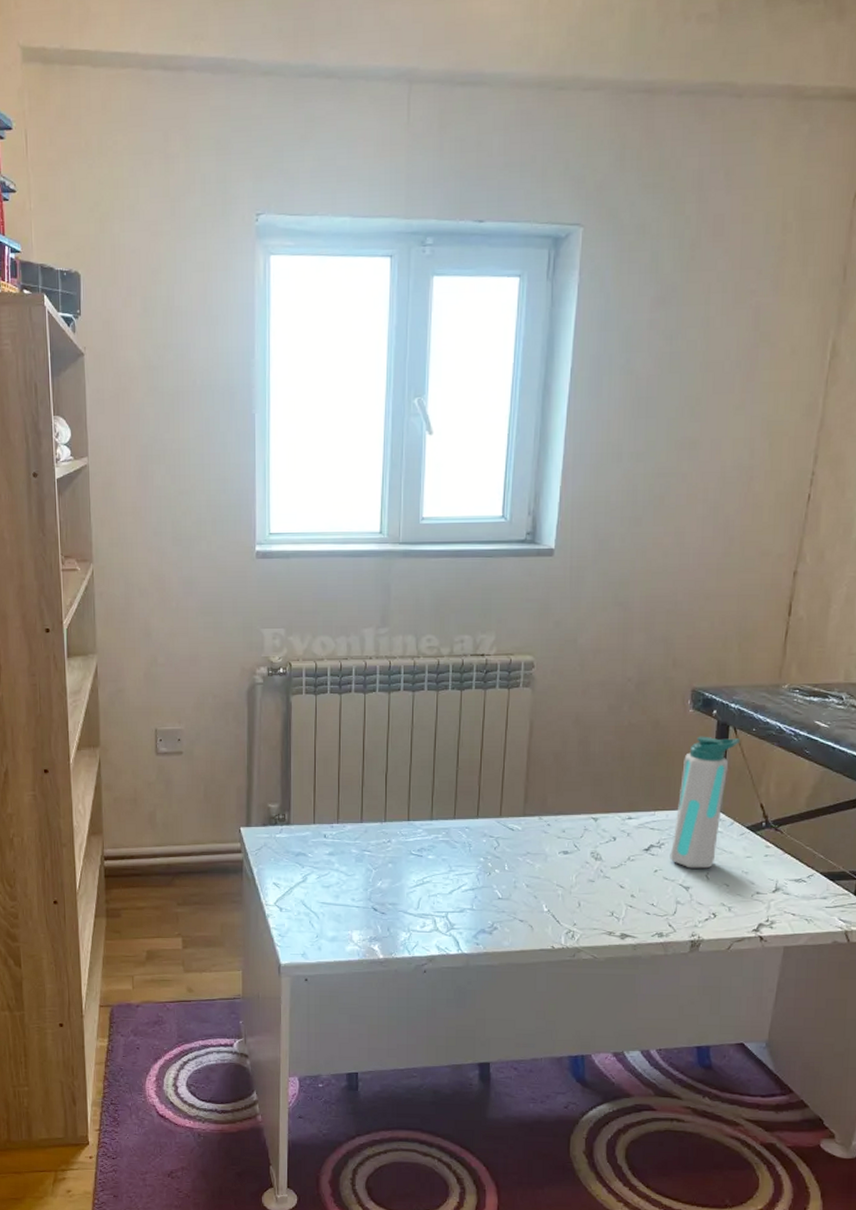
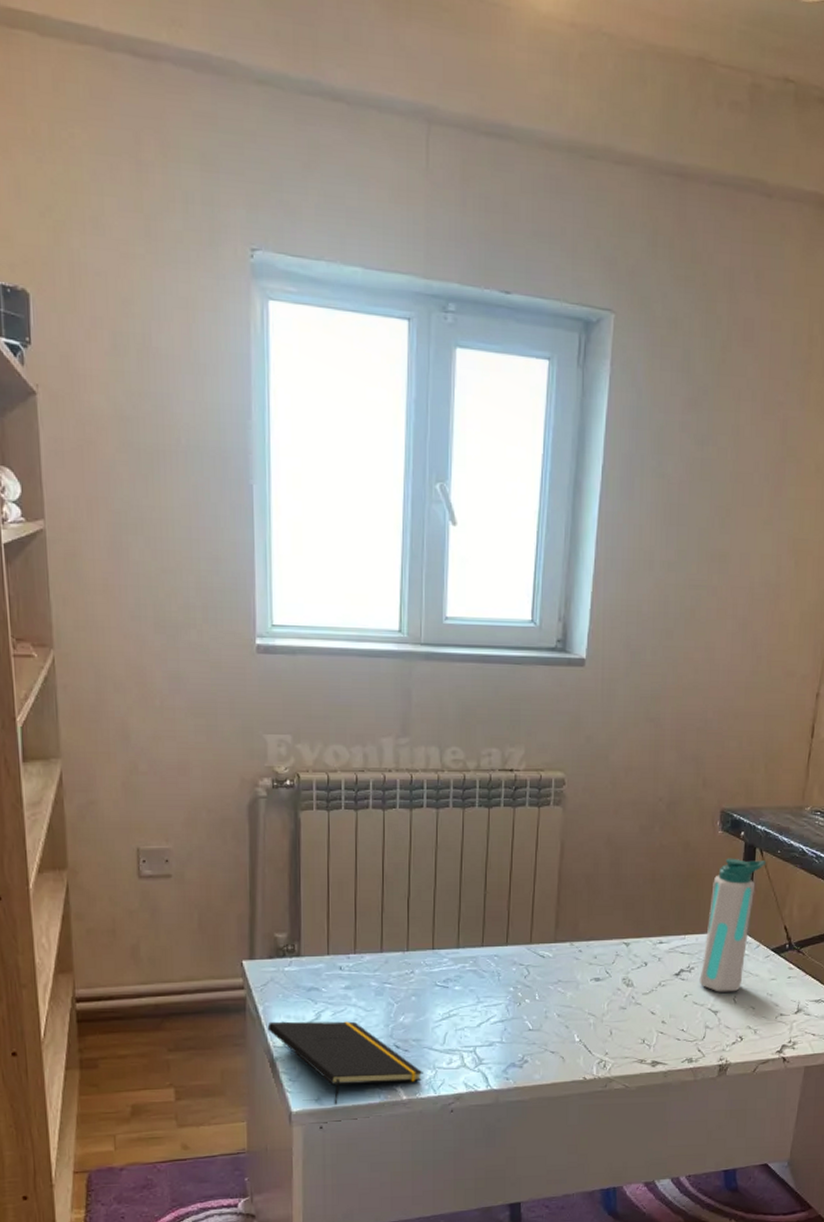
notepad: none [261,882,399,960] -> present [267,1021,423,1105]

